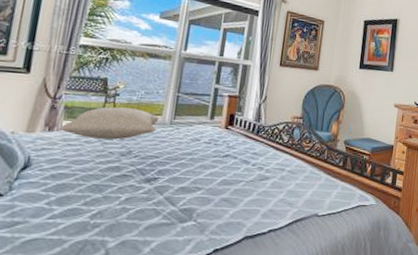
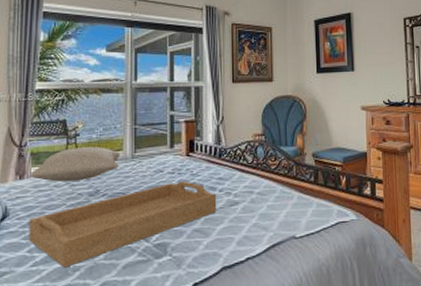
serving tray: none [48,151,249,223] -> present [28,181,217,268]

